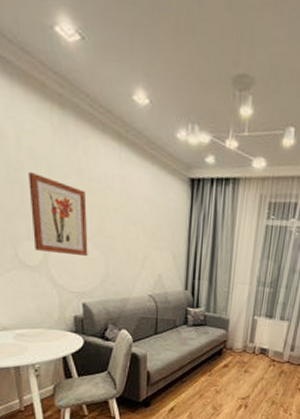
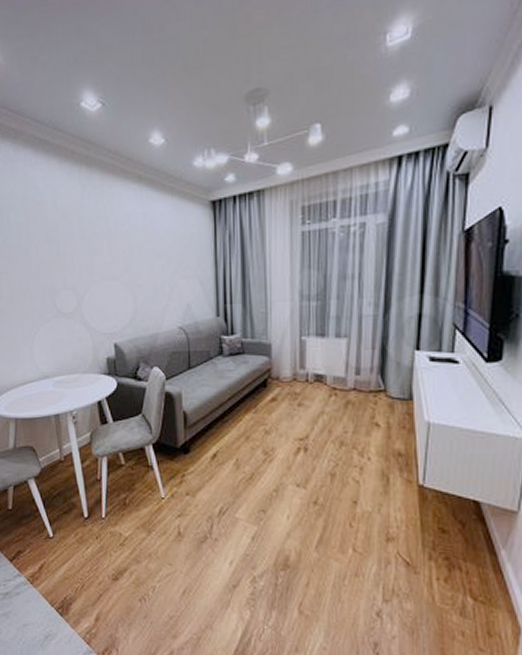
wall art: present [28,171,88,257] -> none [63,227,117,298]

